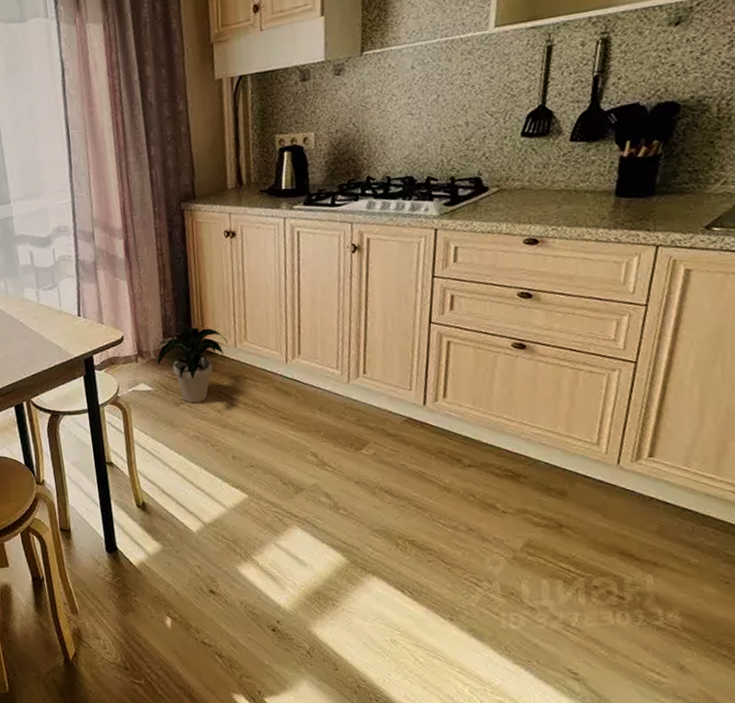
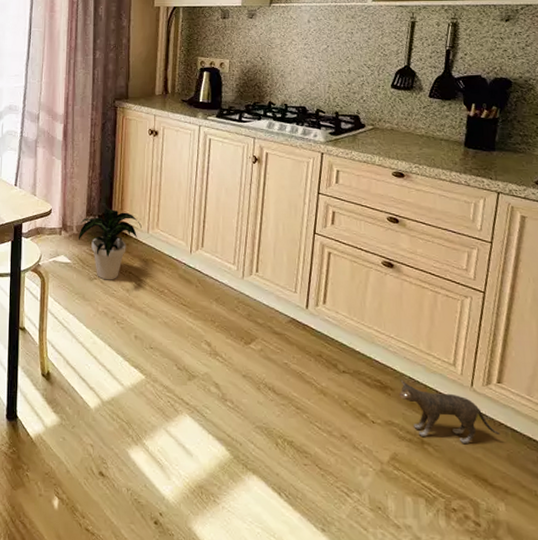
cat: none [533,466,650,523] -> present [398,379,500,445]

